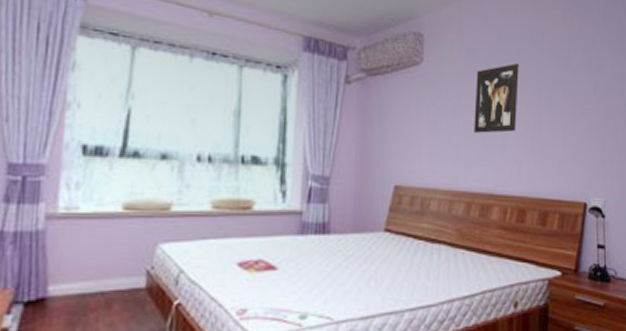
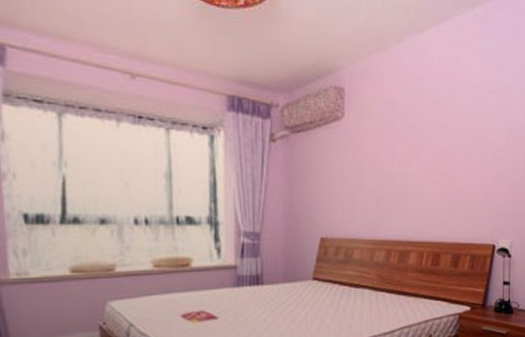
wall art: present [474,62,519,133] -> none [393,113,436,184]

